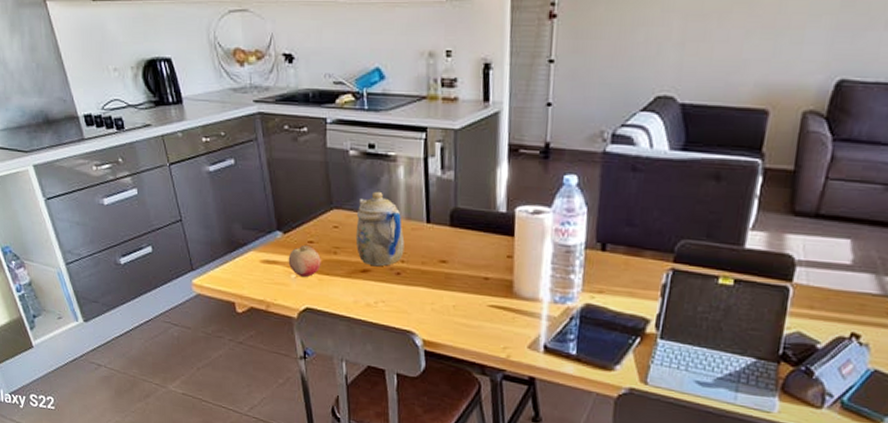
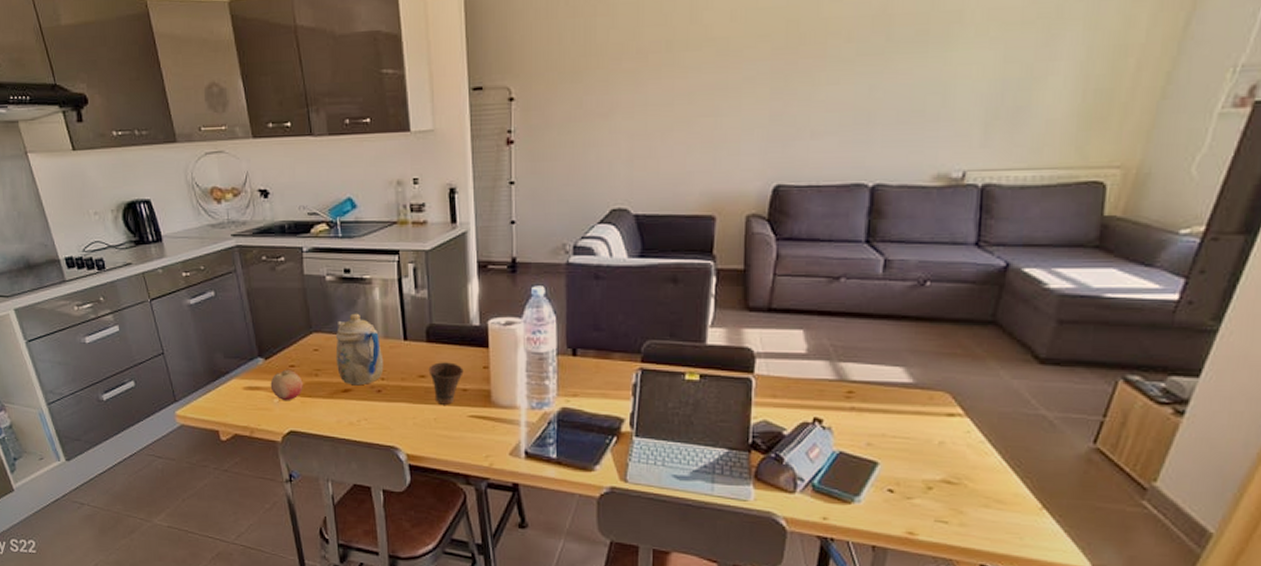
cup: none [450,248,487,293] -> present [428,362,464,405]

